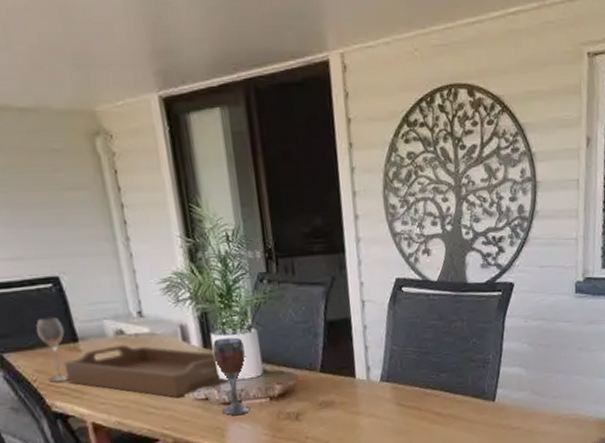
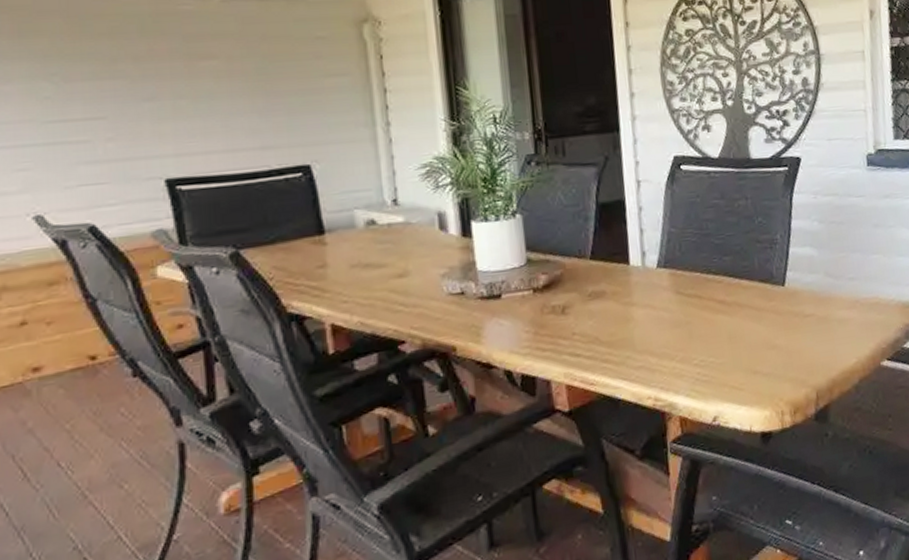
wineglass: present [35,316,69,382] -> none [279,207,310,280]
serving tray: present [63,344,248,398] -> none [306,235,511,294]
cup: present [212,337,251,415] -> none [472,224,511,311]

